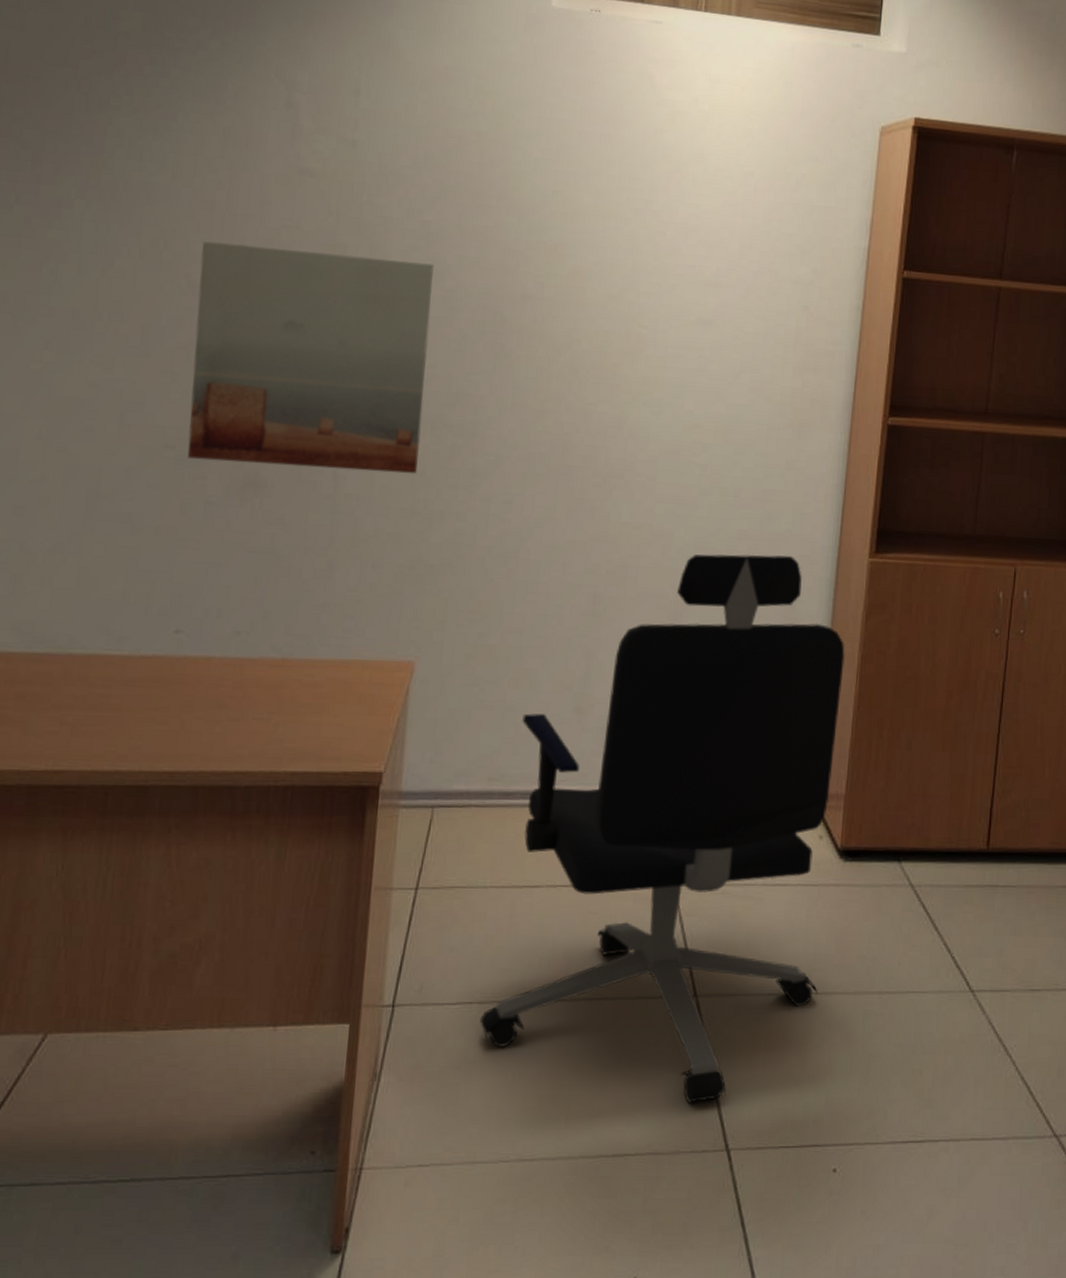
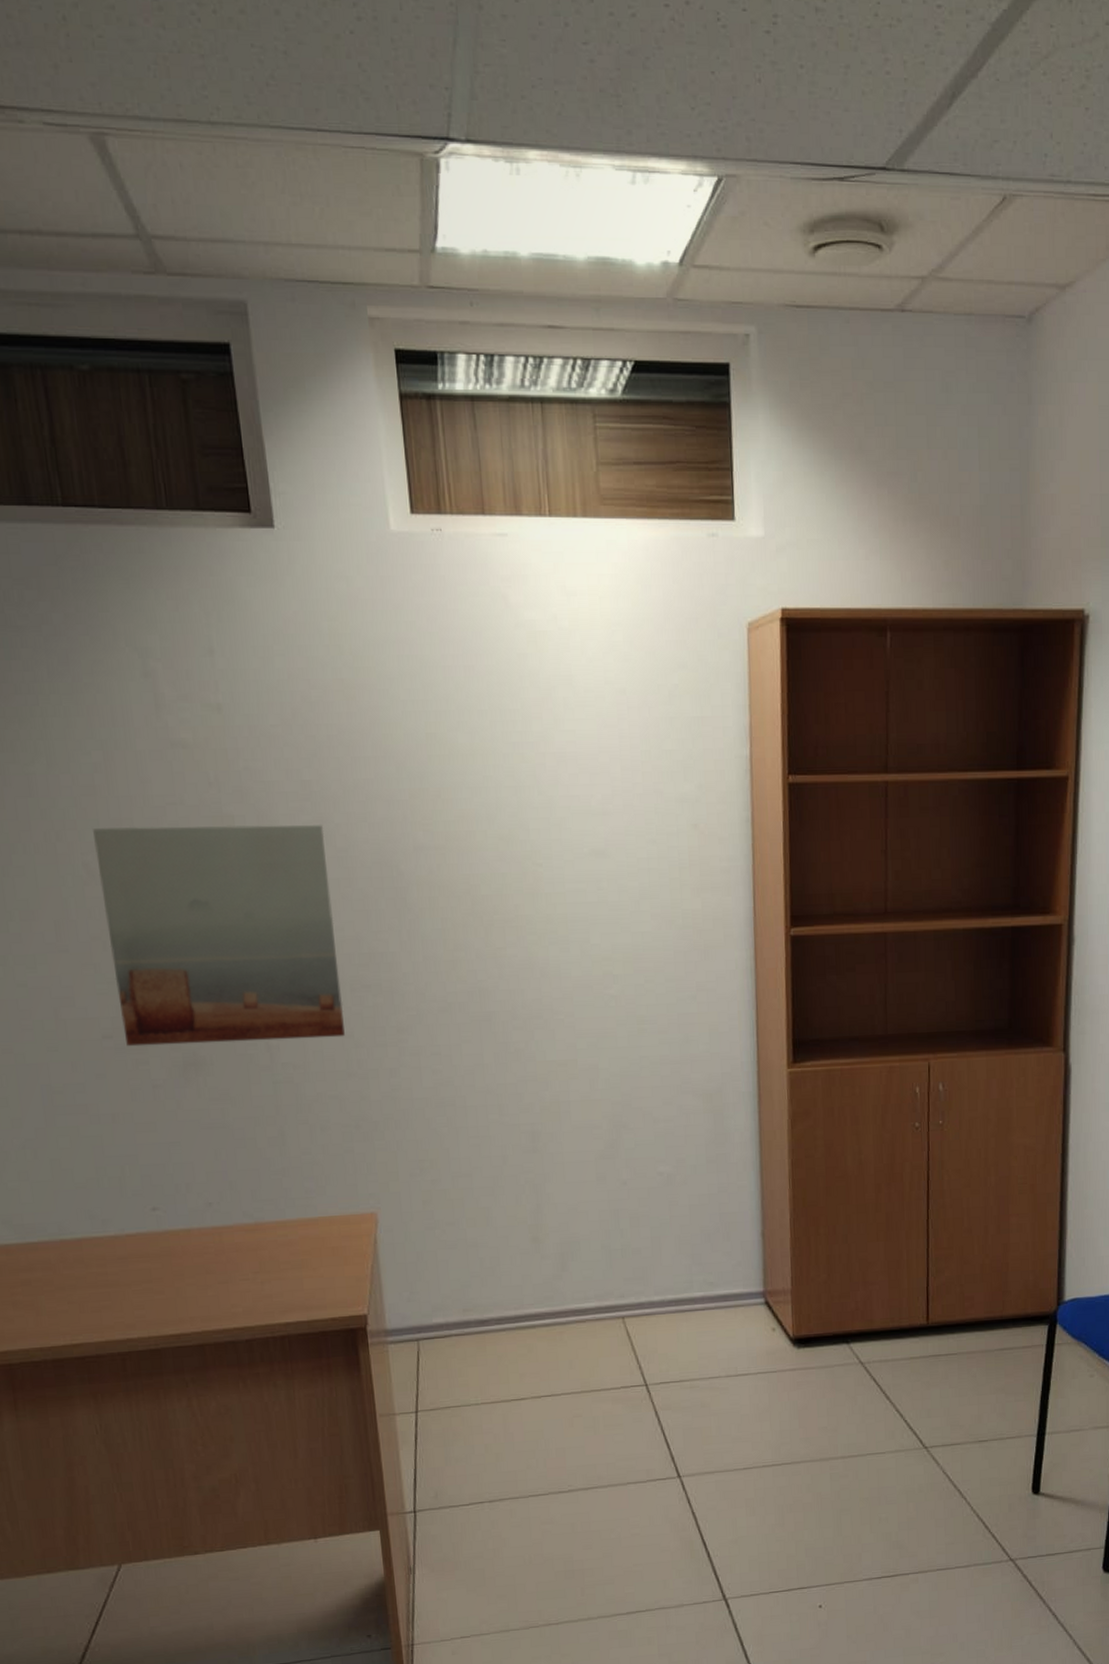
office chair: present [480,554,845,1103] -> none [485,1075,787,1565]

